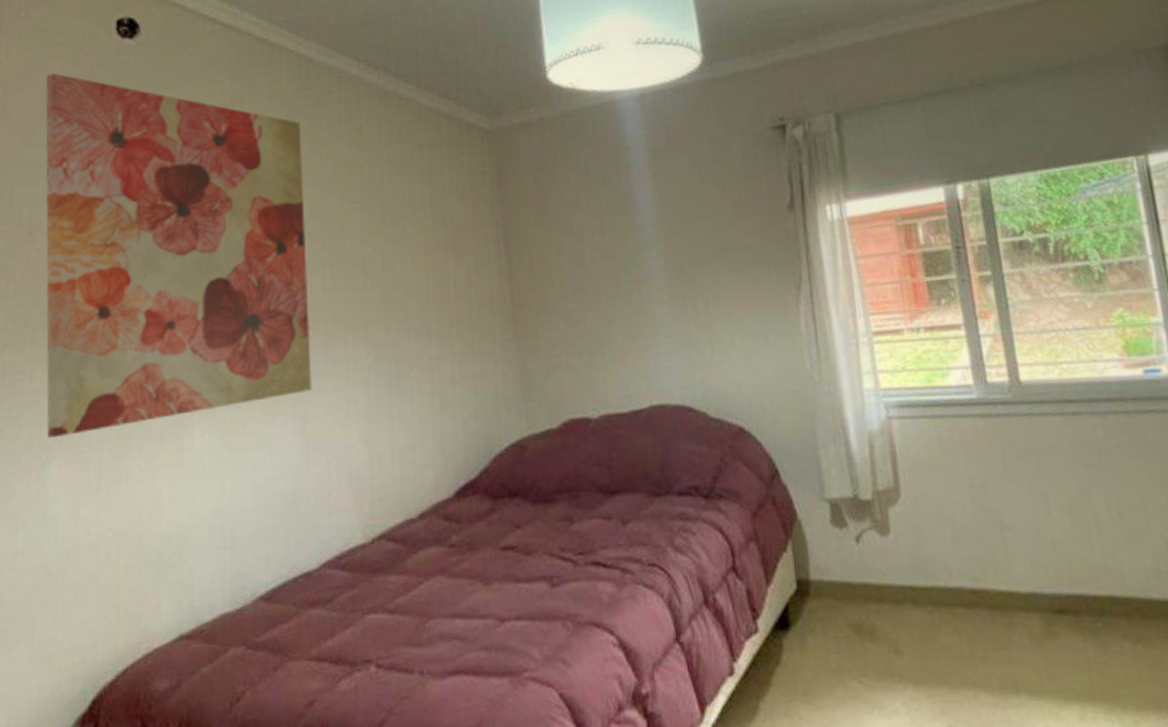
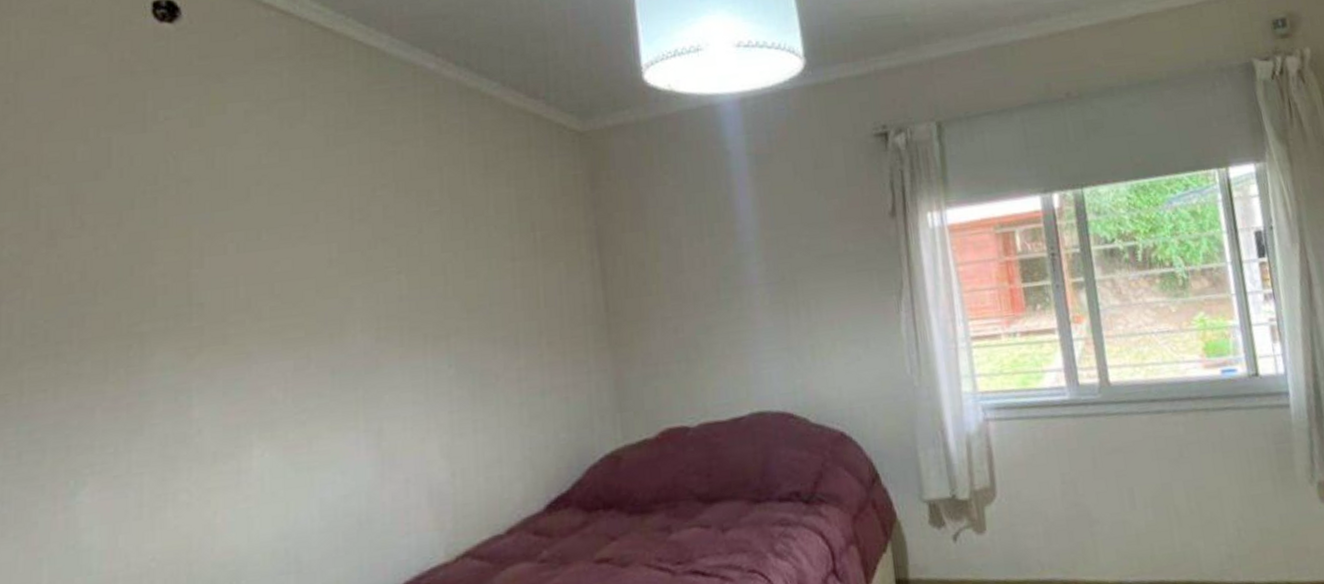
wall art: present [45,73,312,438] -> none [66,58,387,462]

